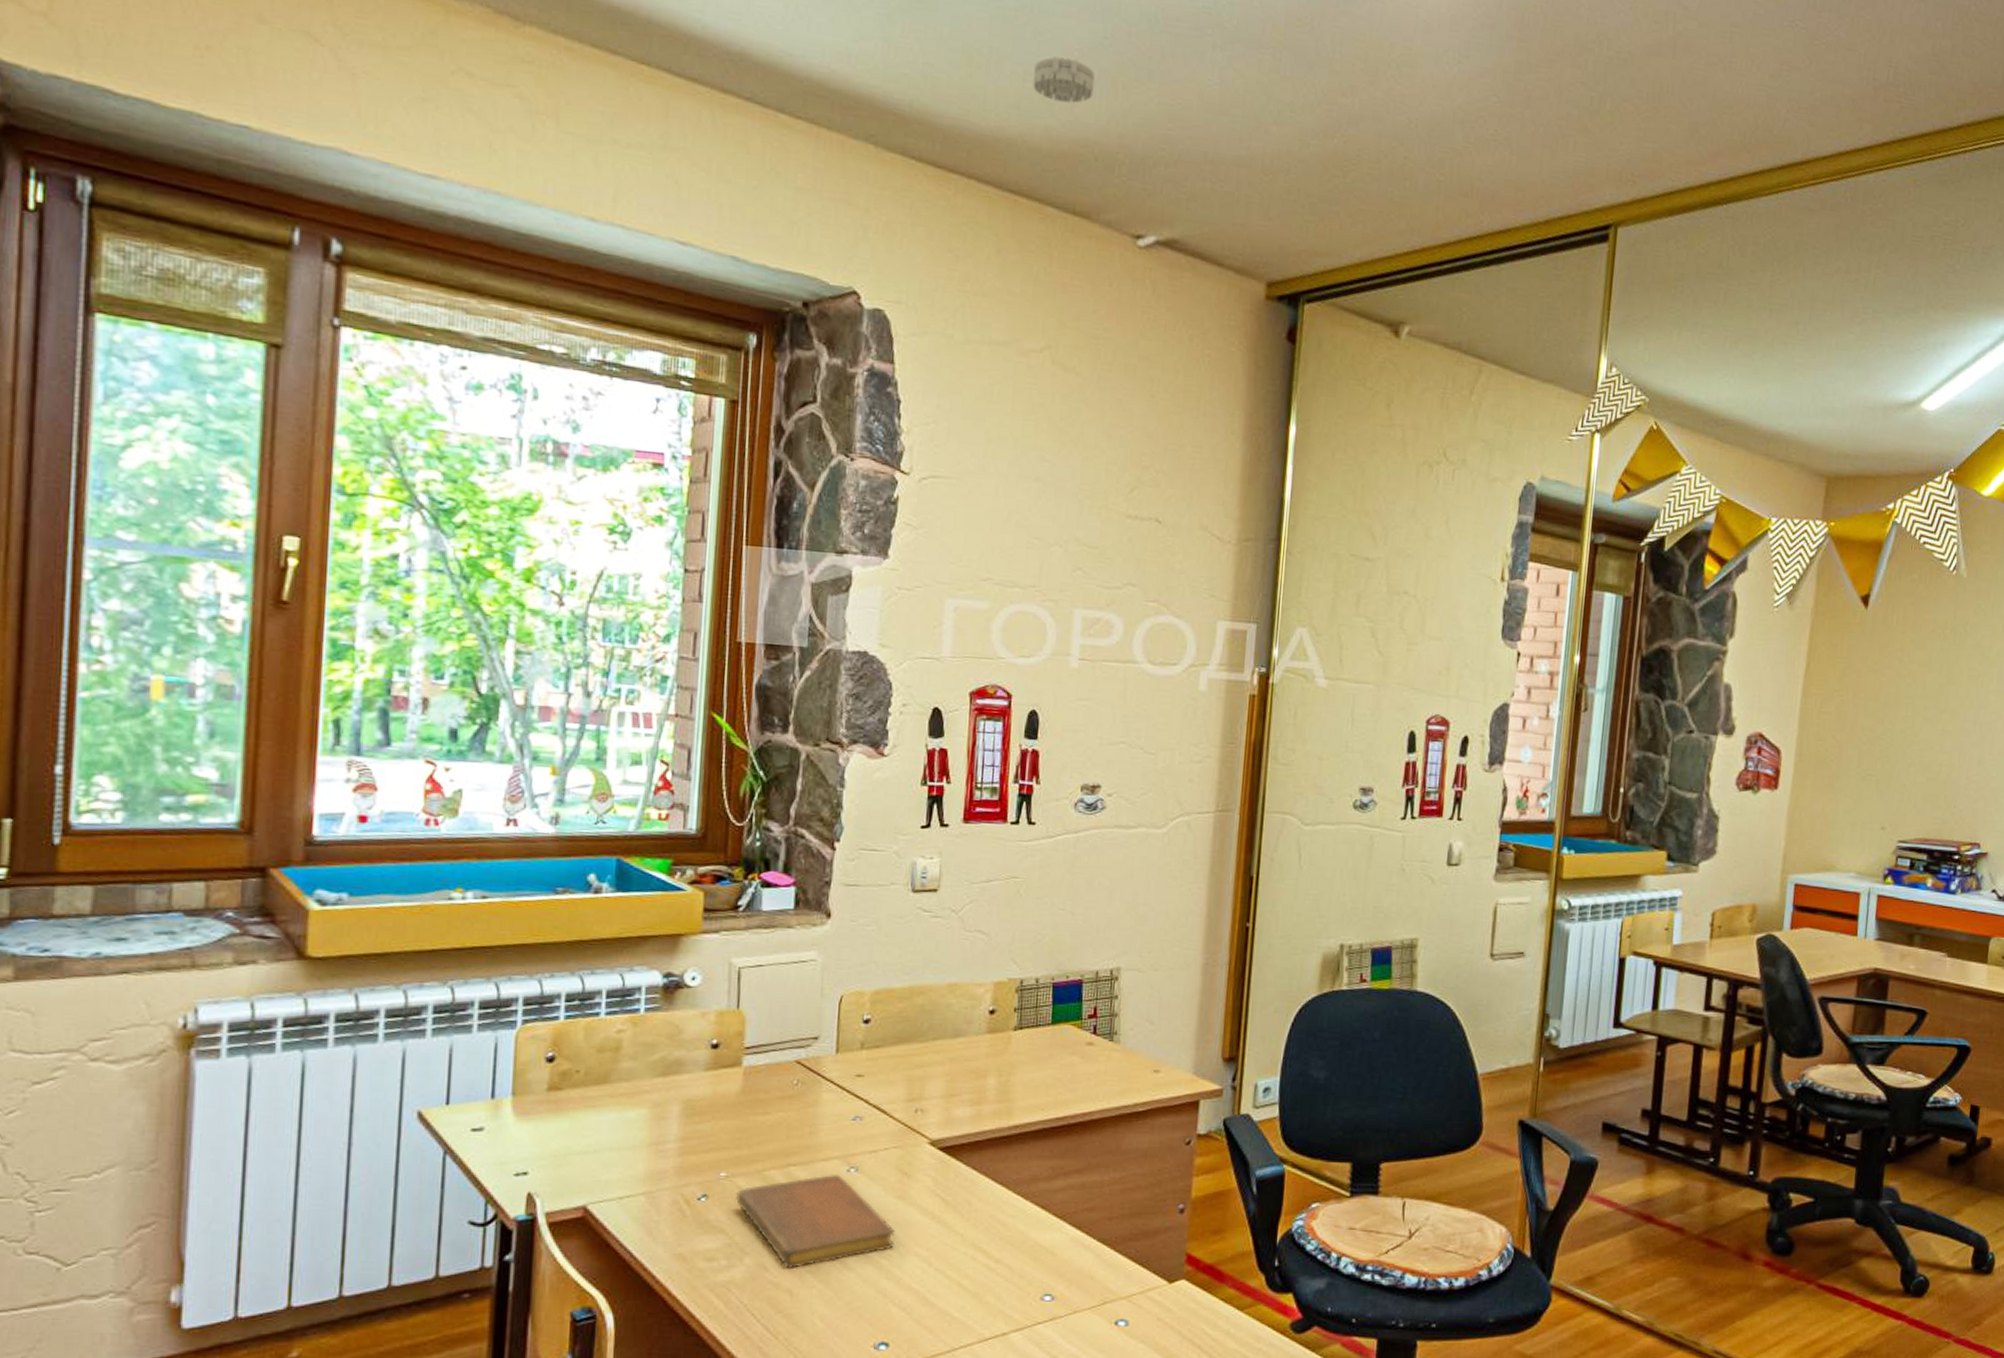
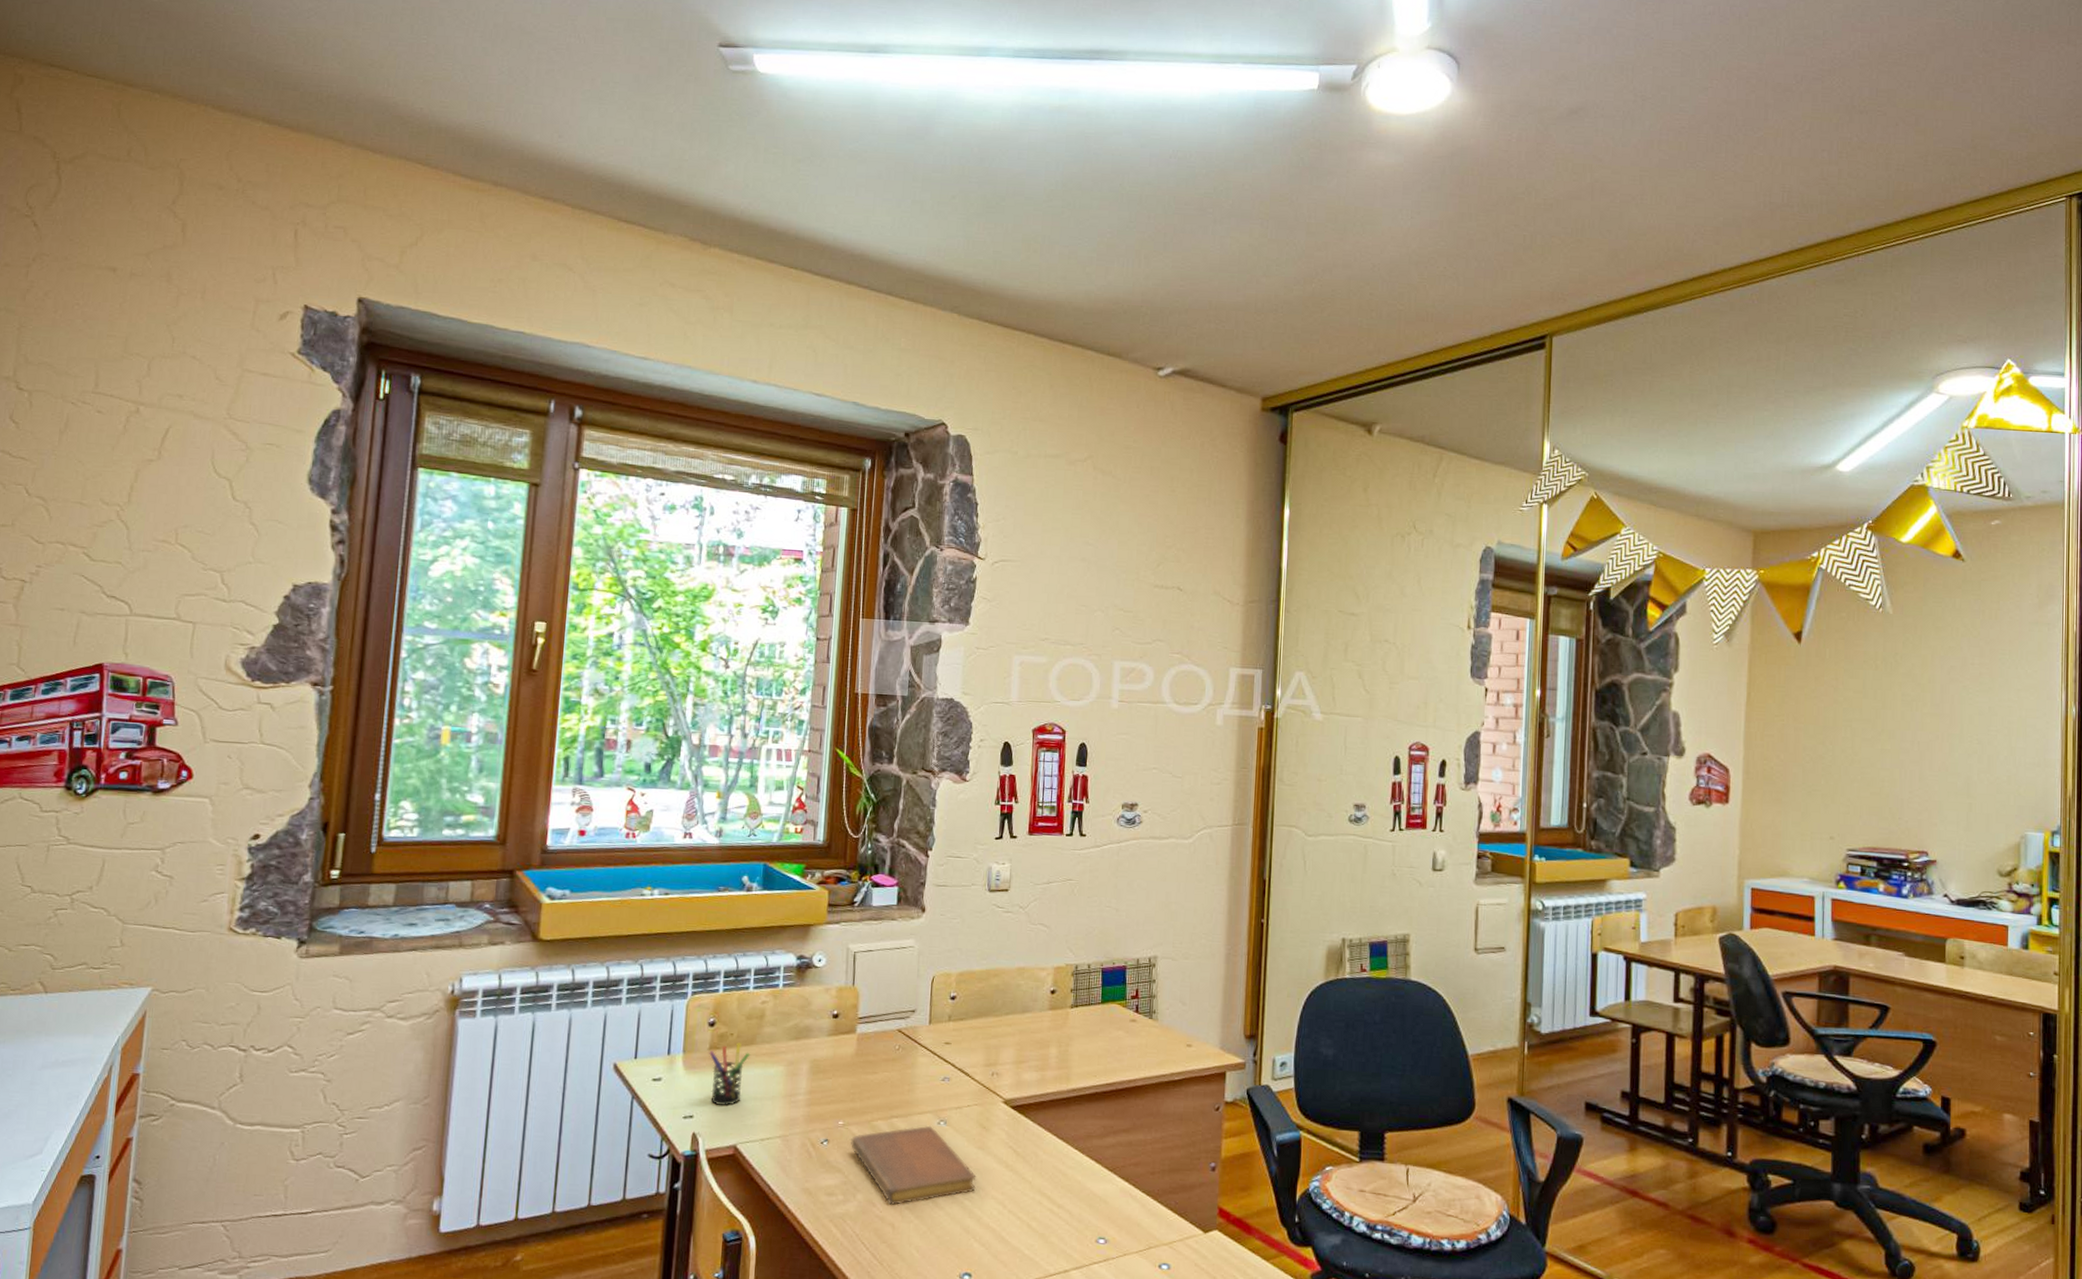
pen holder: none [547,1081,603,1158] -> present [709,1042,750,1106]
smoke detector: present [1033,56,1095,104] -> none [1076,239,1123,272]

